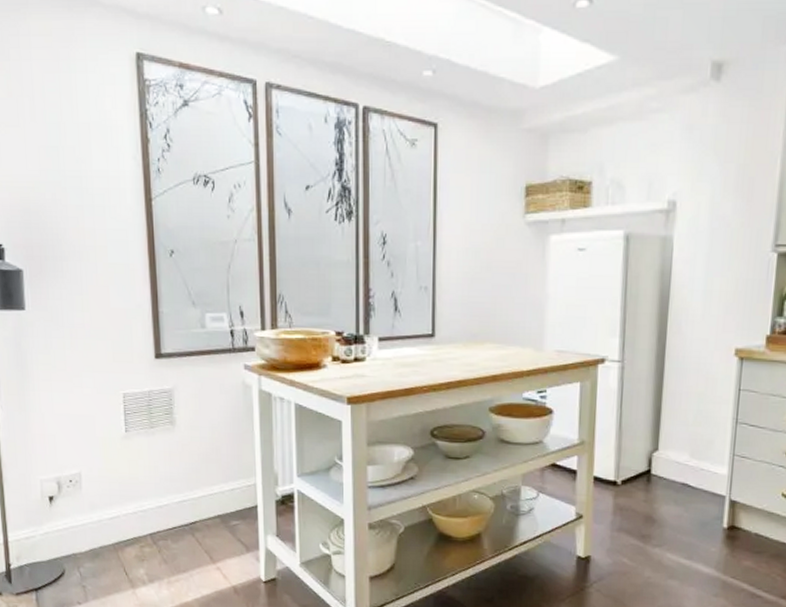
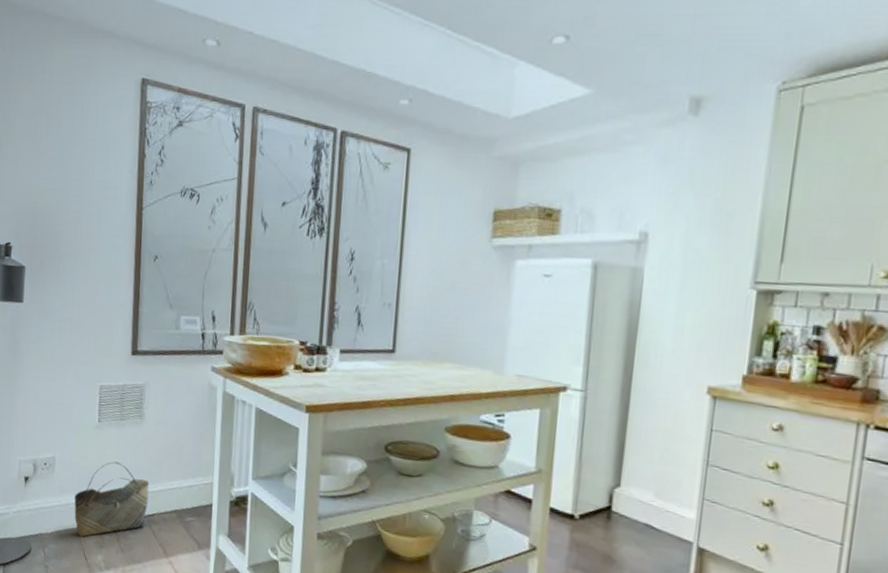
basket: none [106,472,189,553] -> present [74,461,150,537]

